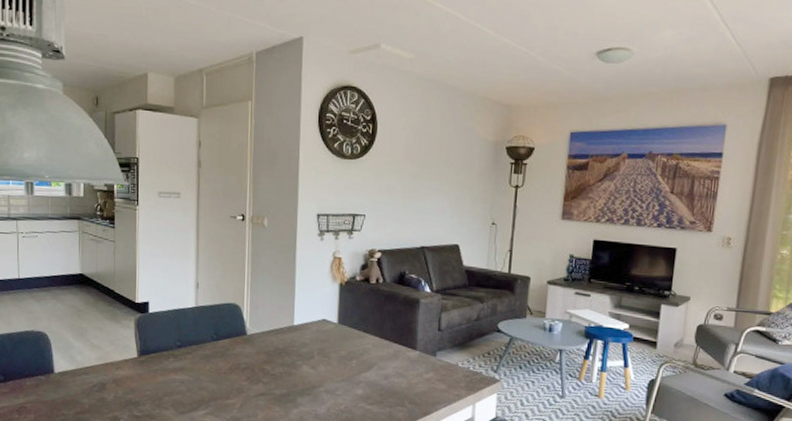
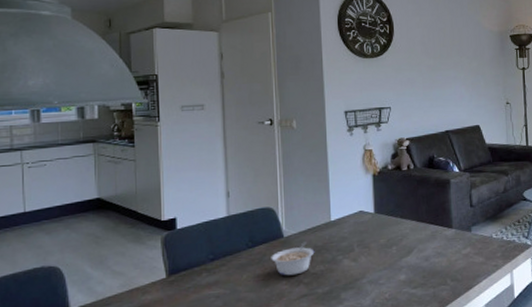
legume: none [233,342,276,374] -> present [271,242,315,276]

